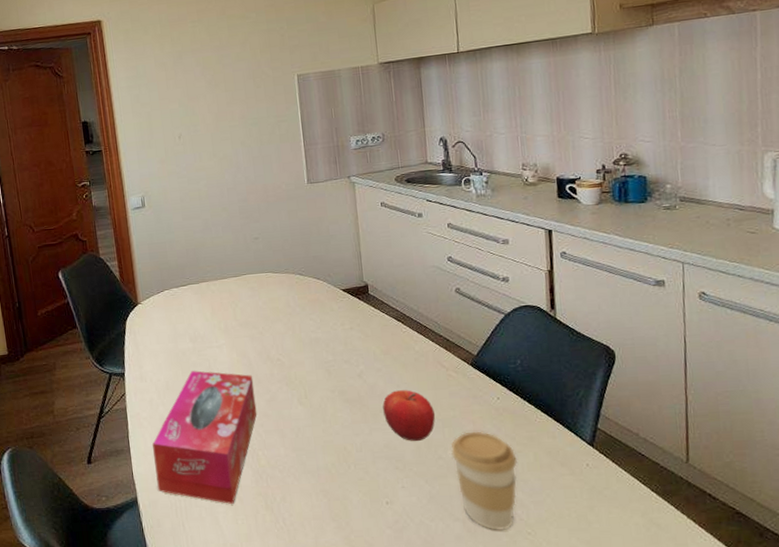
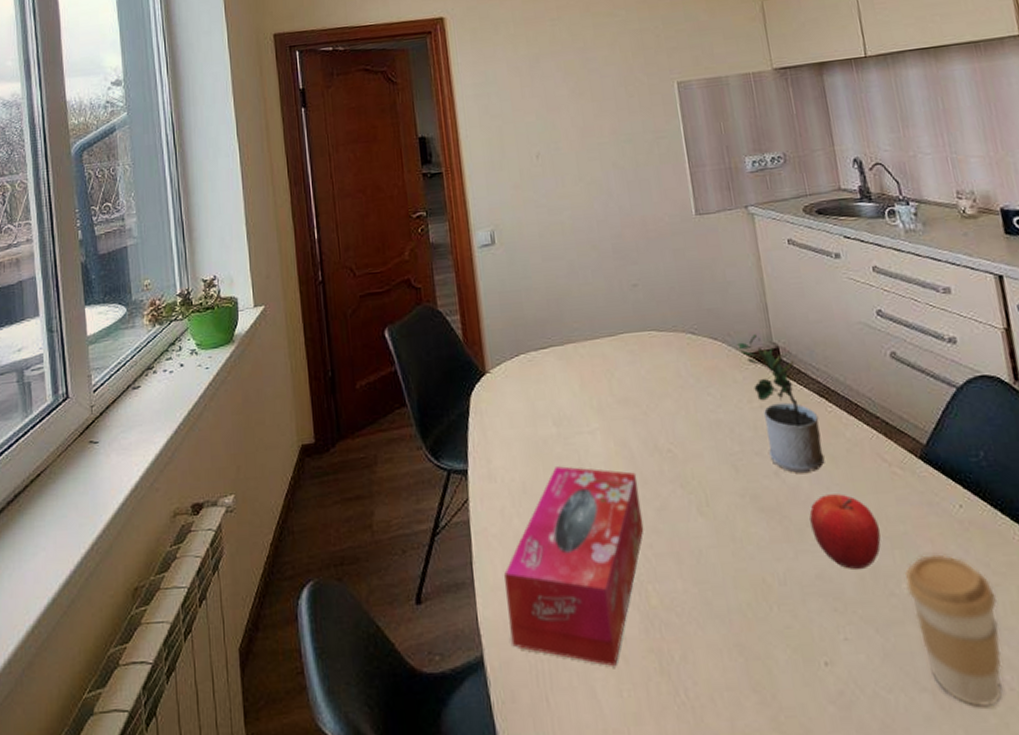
potted plant: none [335,275,397,376] -> present [737,334,825,474]

